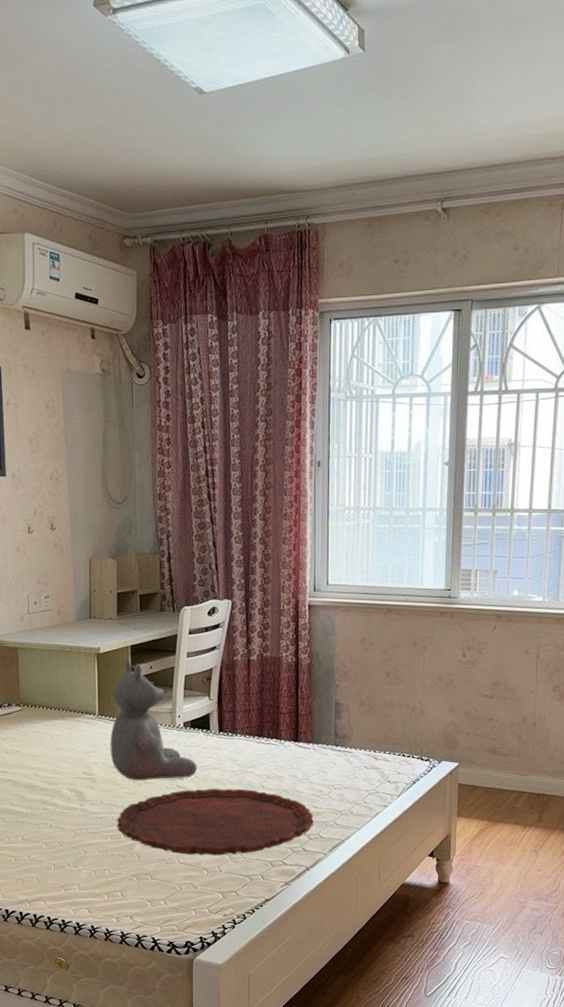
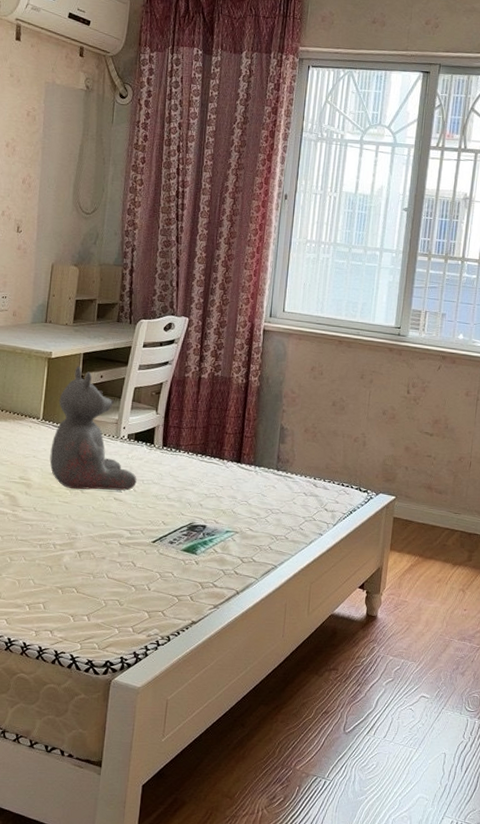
tray: present [116,788,314,855] -> none [47,503,249,573]

